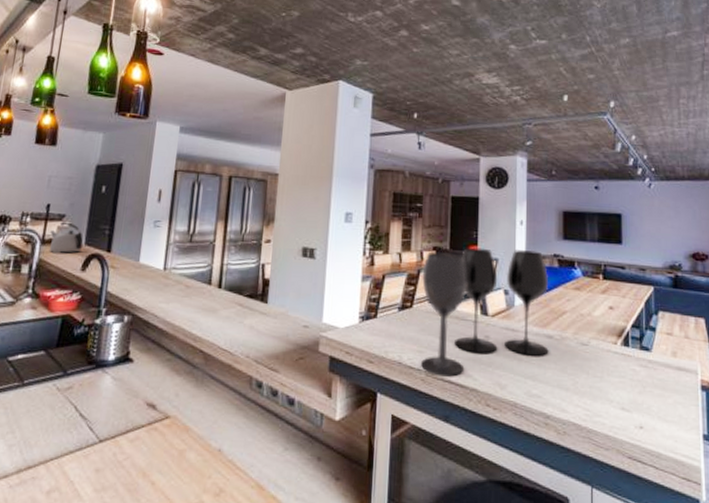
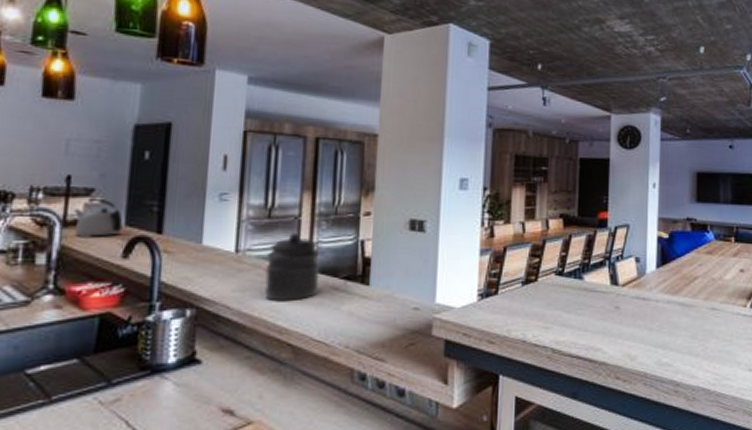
jar: none [184,255,229,314] -> present [264,232,320,302]
wine glass: present [421,251,469,377] -> none [547,218,598,352]
wine glass: present [454,247,549,357] -> none [583,213,680,326]

